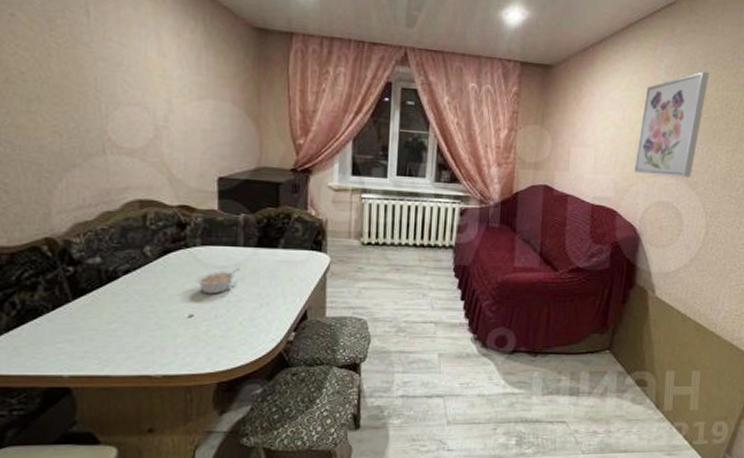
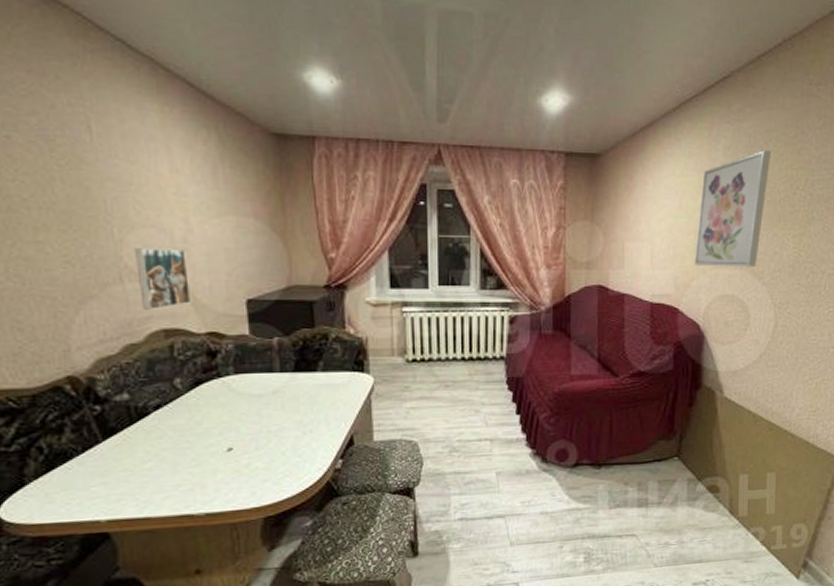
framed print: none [119,124,168,181] -> present [135,248,192,310]
legume: present [195,268,239,294] -> none [231,395,278,425]

